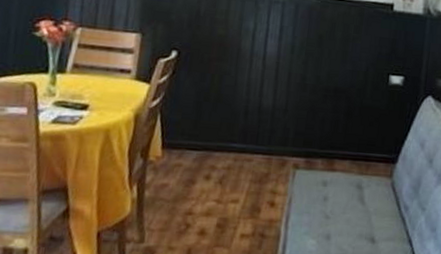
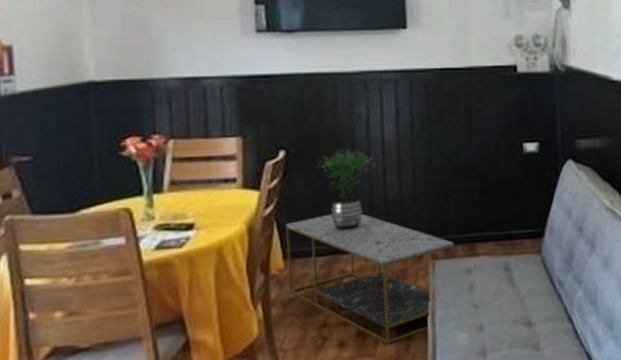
coffee table: none [163,114,315,239] -> present [286,213,454,345]
potted plant: none [204,57,255,132] -> present [317,149,375,231]

